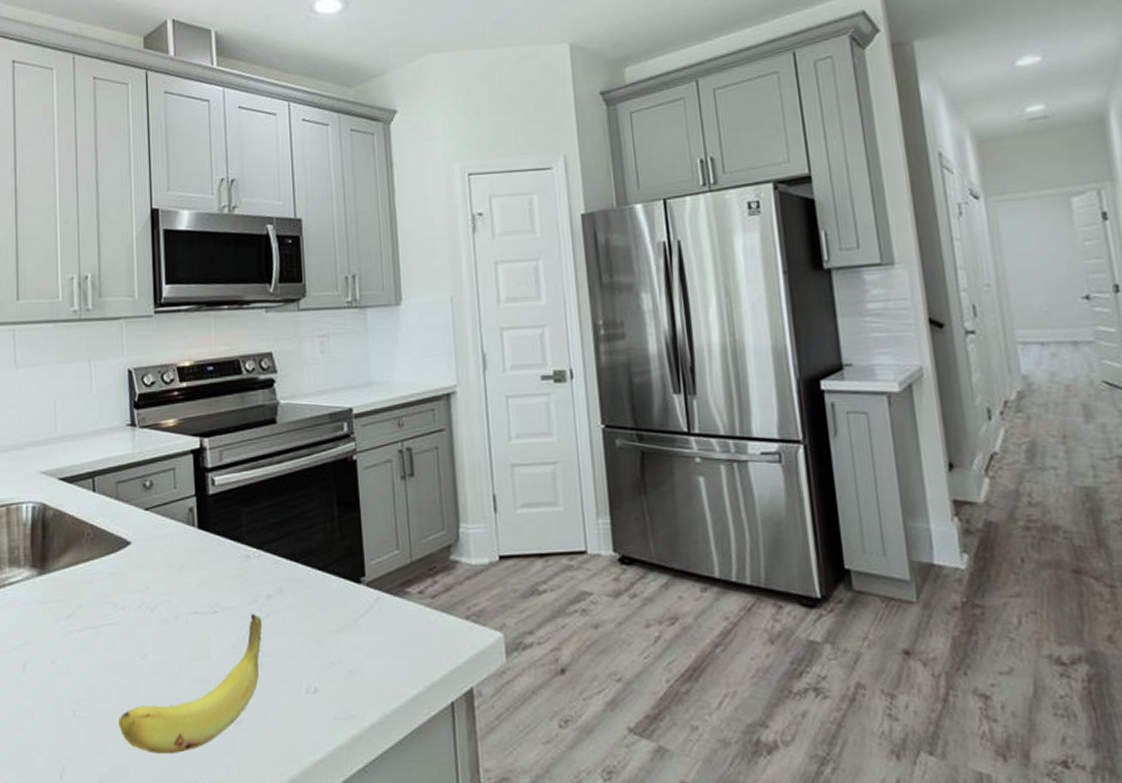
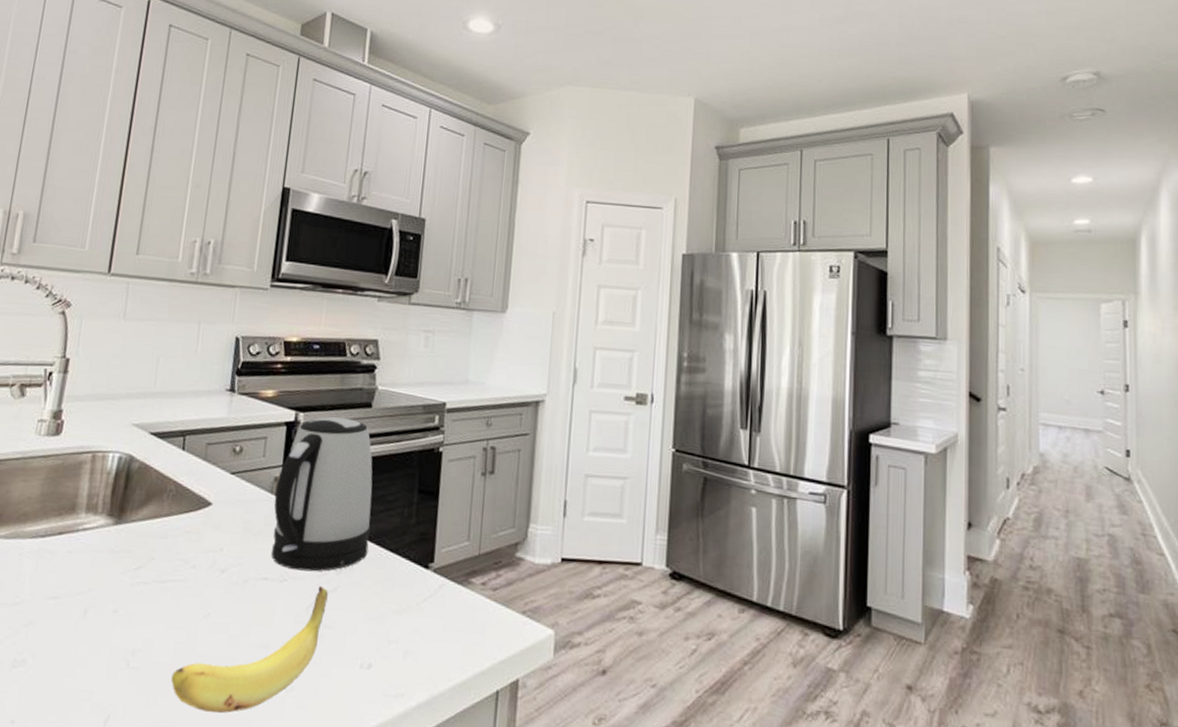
kettle: none [192,438,296,600] -> present [271,417,373,572]

